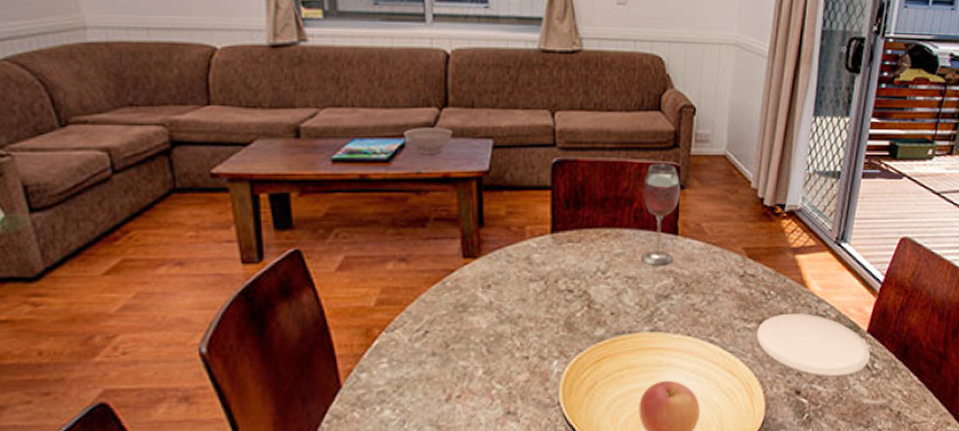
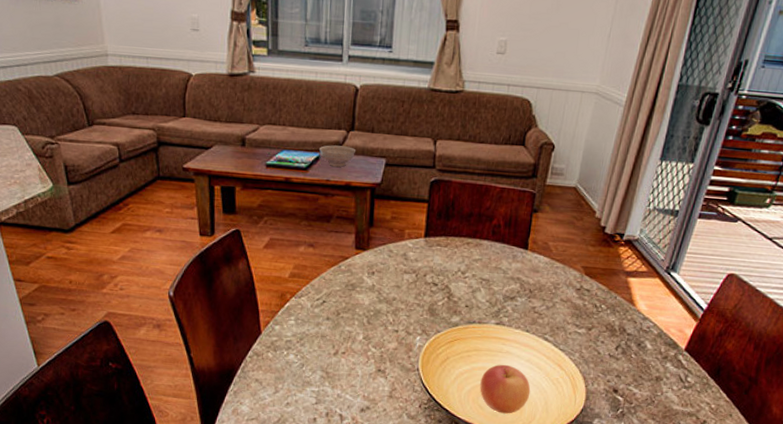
wineglass: present [642,164,680,265] -> none [495,189,534,273]
plate: present [757,313,871,377] -> none [585,325,685,384]

